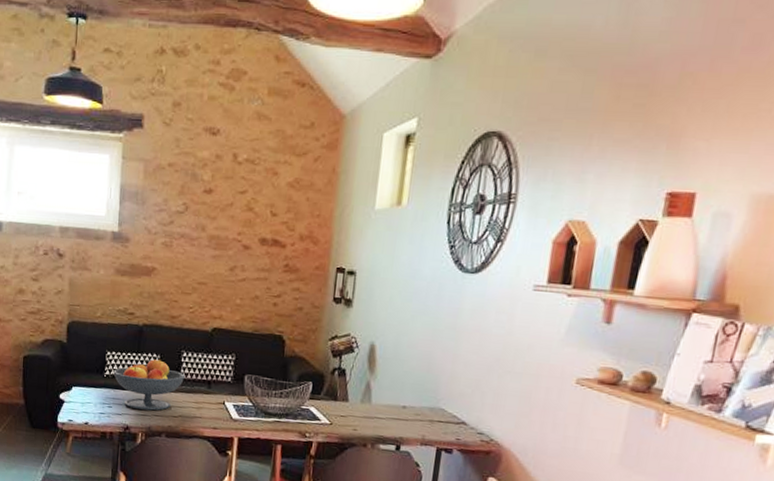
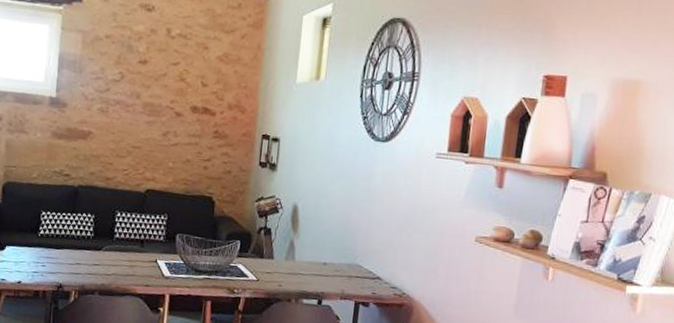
fruit bowl: present [113,359,186,411] -> none [48,218,119,269]

